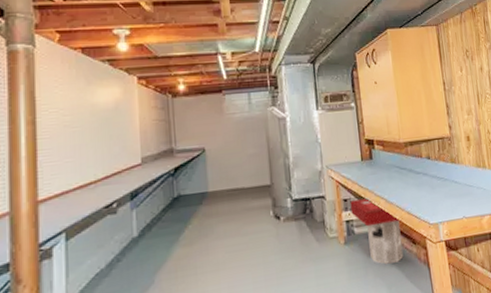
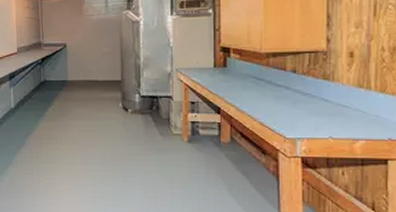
side table: present [350,199,404,265] -> none [197,104,252,168]

